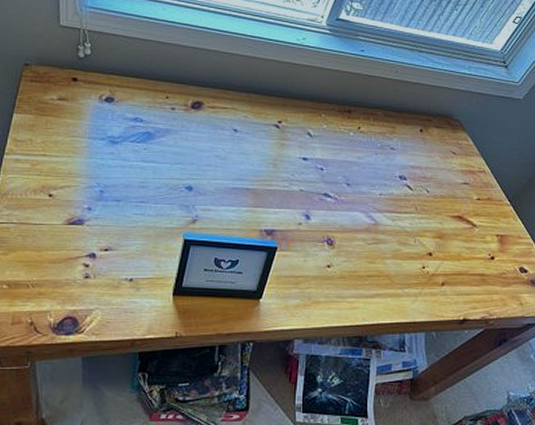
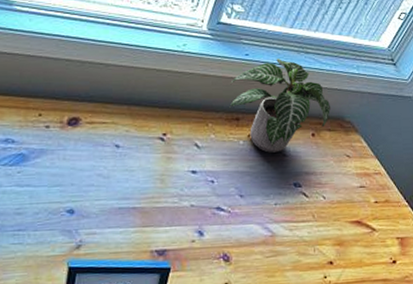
potted plant: none [342,56,440,145] -> present [229,59,330,153]

